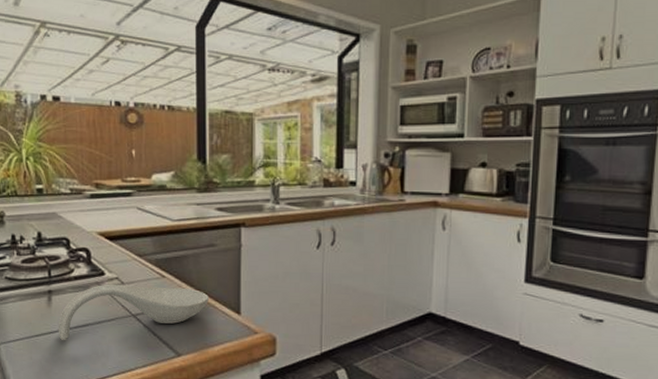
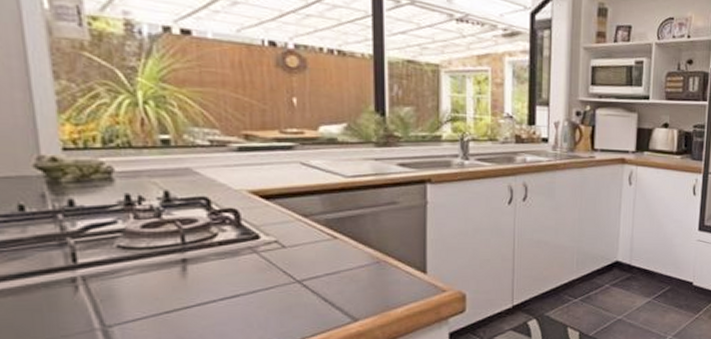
spoon rest: present [58,284,208,341] -> none [196,248,390,316]

